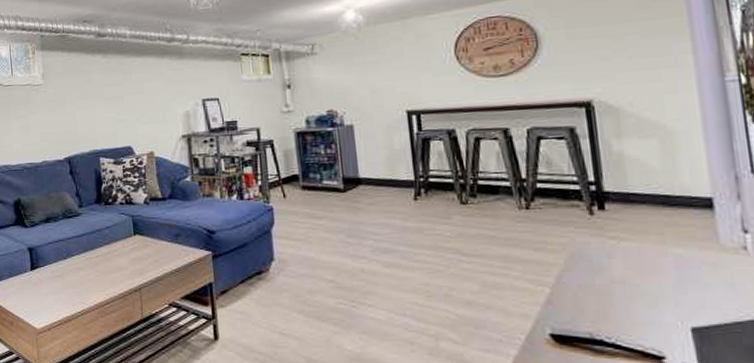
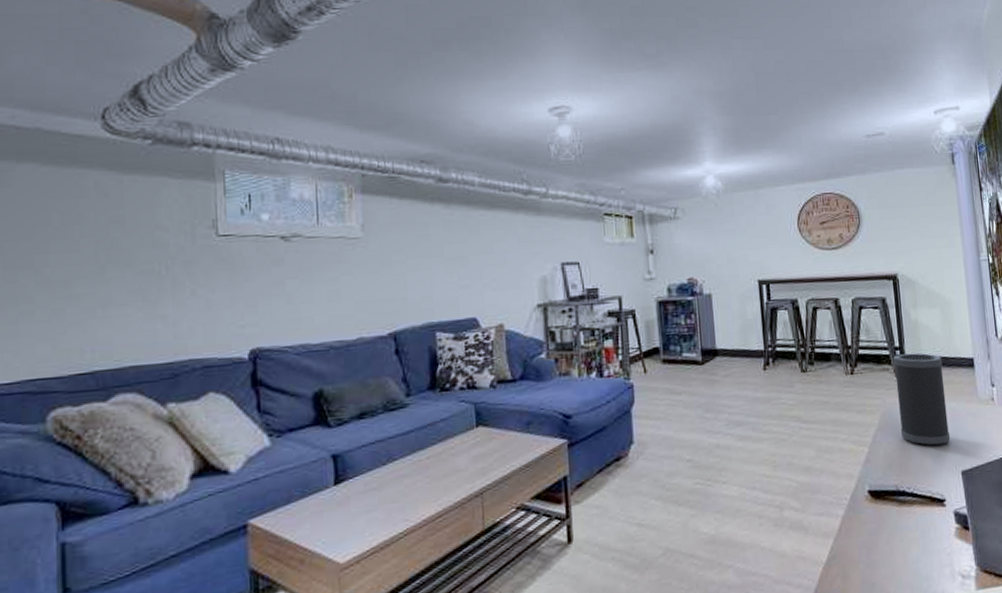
speaker: none [586,189,674,295] -> present [893,353,951,445]

